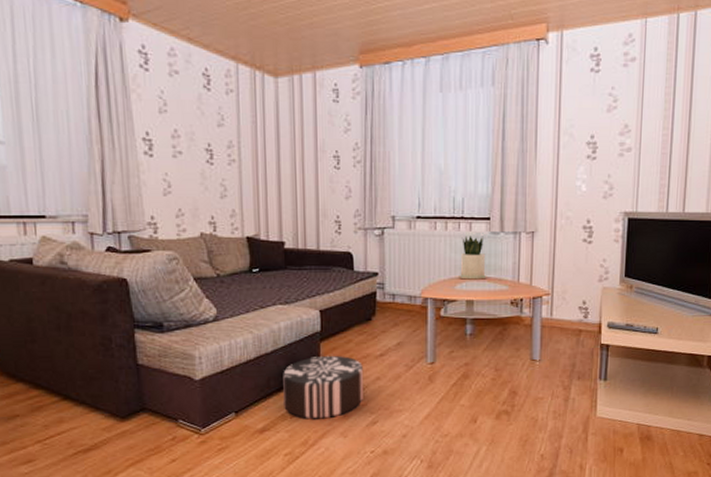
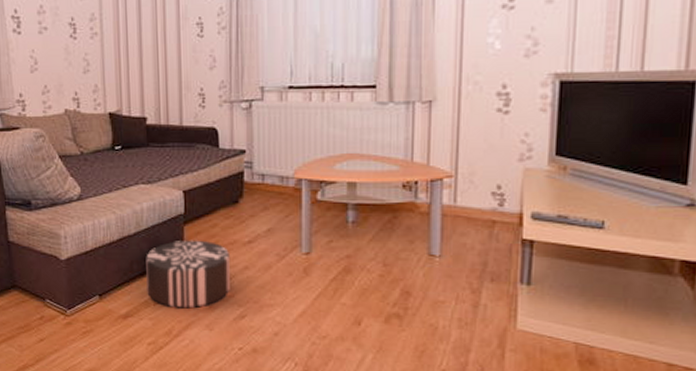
planter: present [458,236,487,281] -> none [338,107,373,160]

